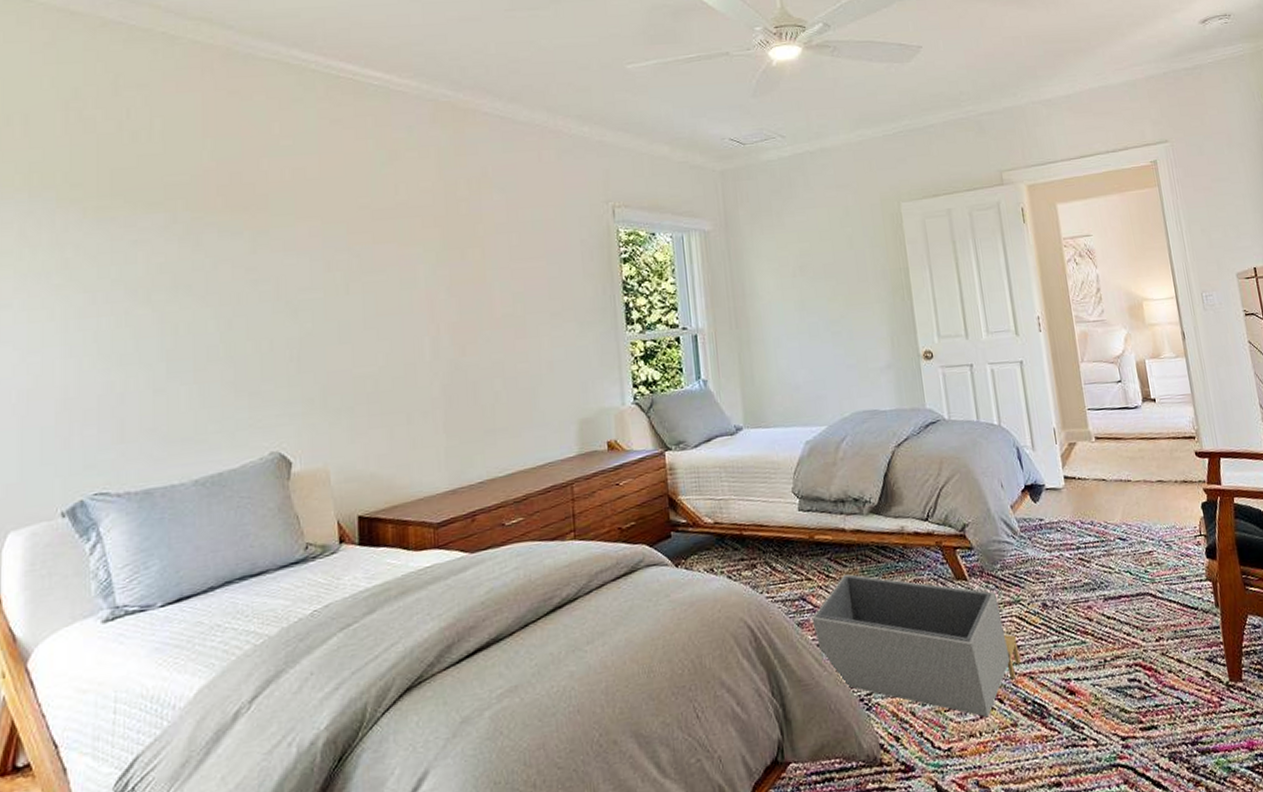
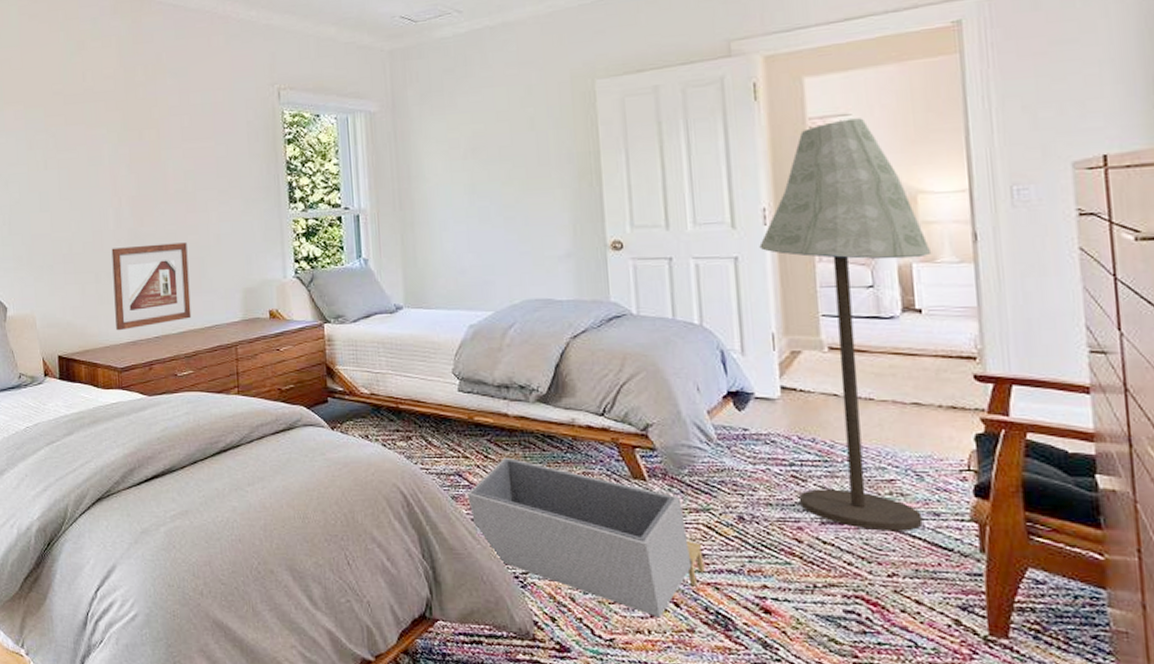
picture frame: none [427,372,521,480] -> present [111,242,192,331]
floor lamp: none [1037,238,1175,600] -> present [759,118,932,532]

